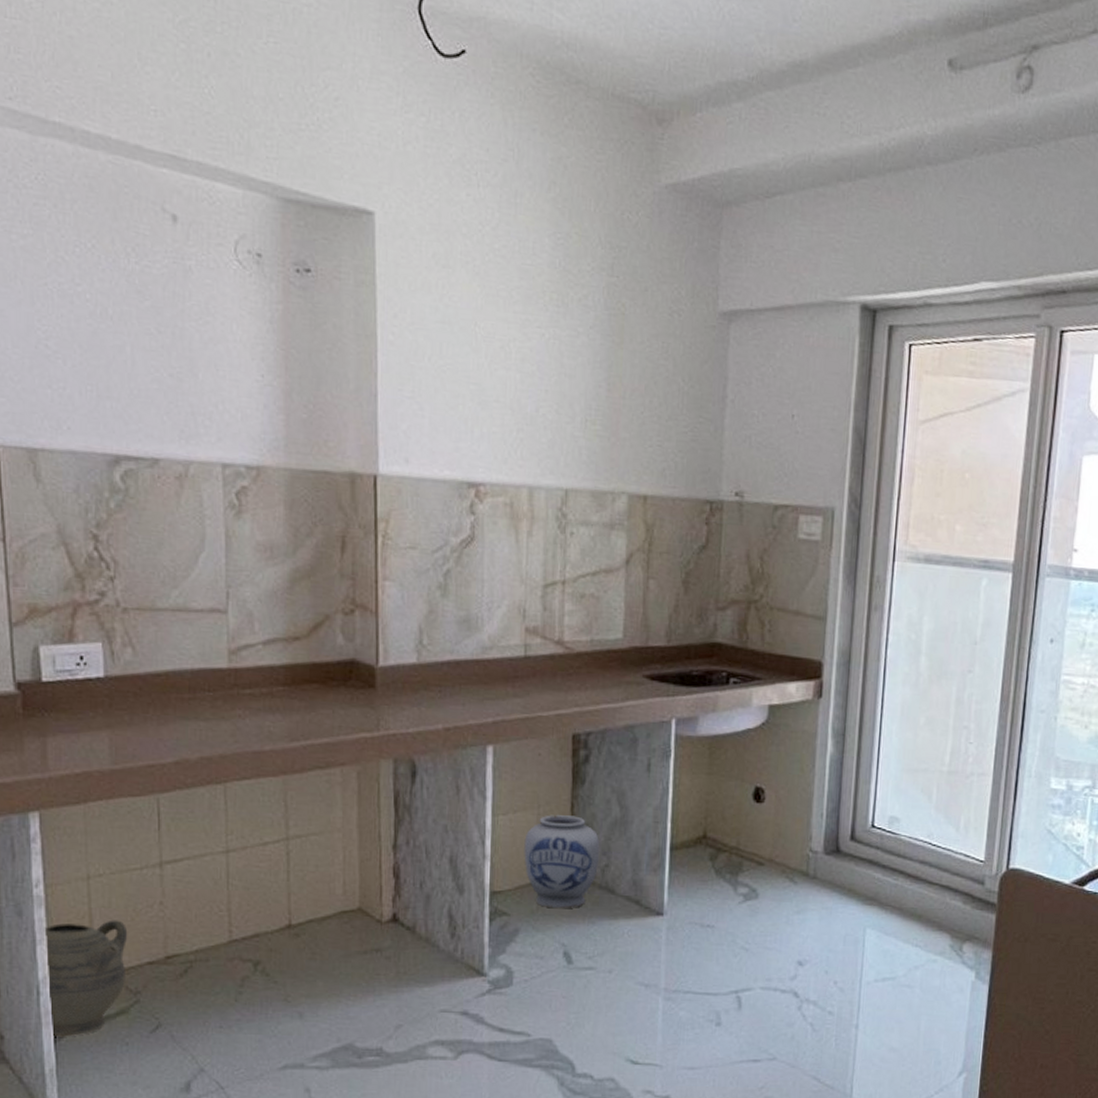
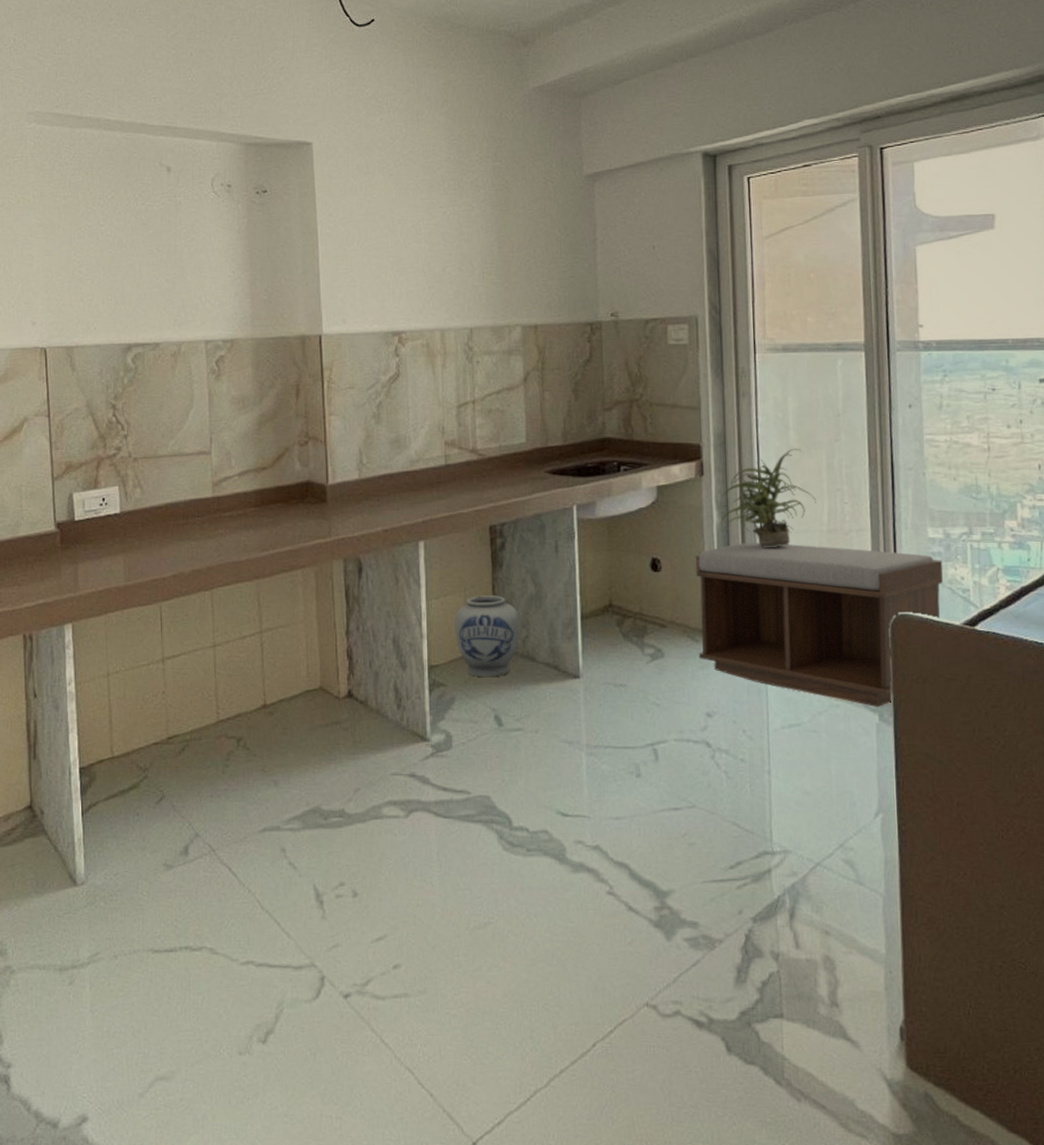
ceramic jug: present [44,920,128,1037] -> none [75,708,138,810]
bench: none [795,778,1062,965] -> present [695,543,944,708]
potted plant: none [834,675,940,786] -> present [720,448,816,549]

